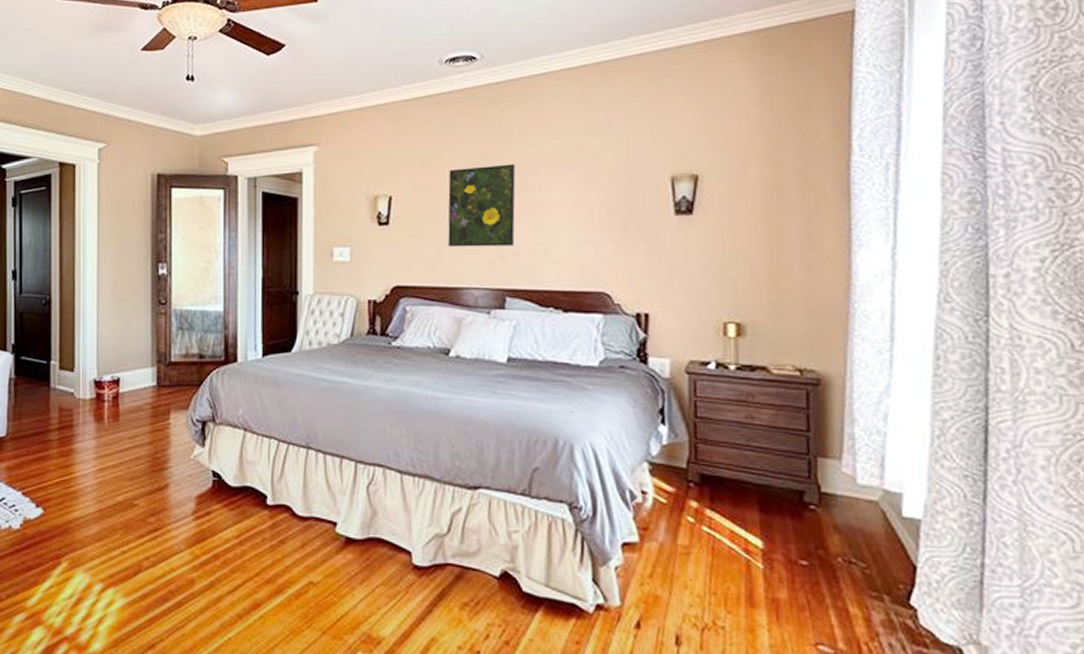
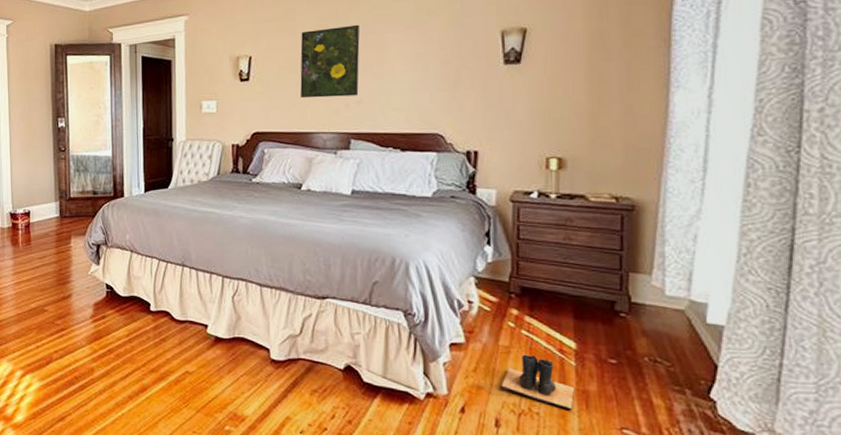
boots: none [680,555,764,622] -> present [501,354,575,410]

